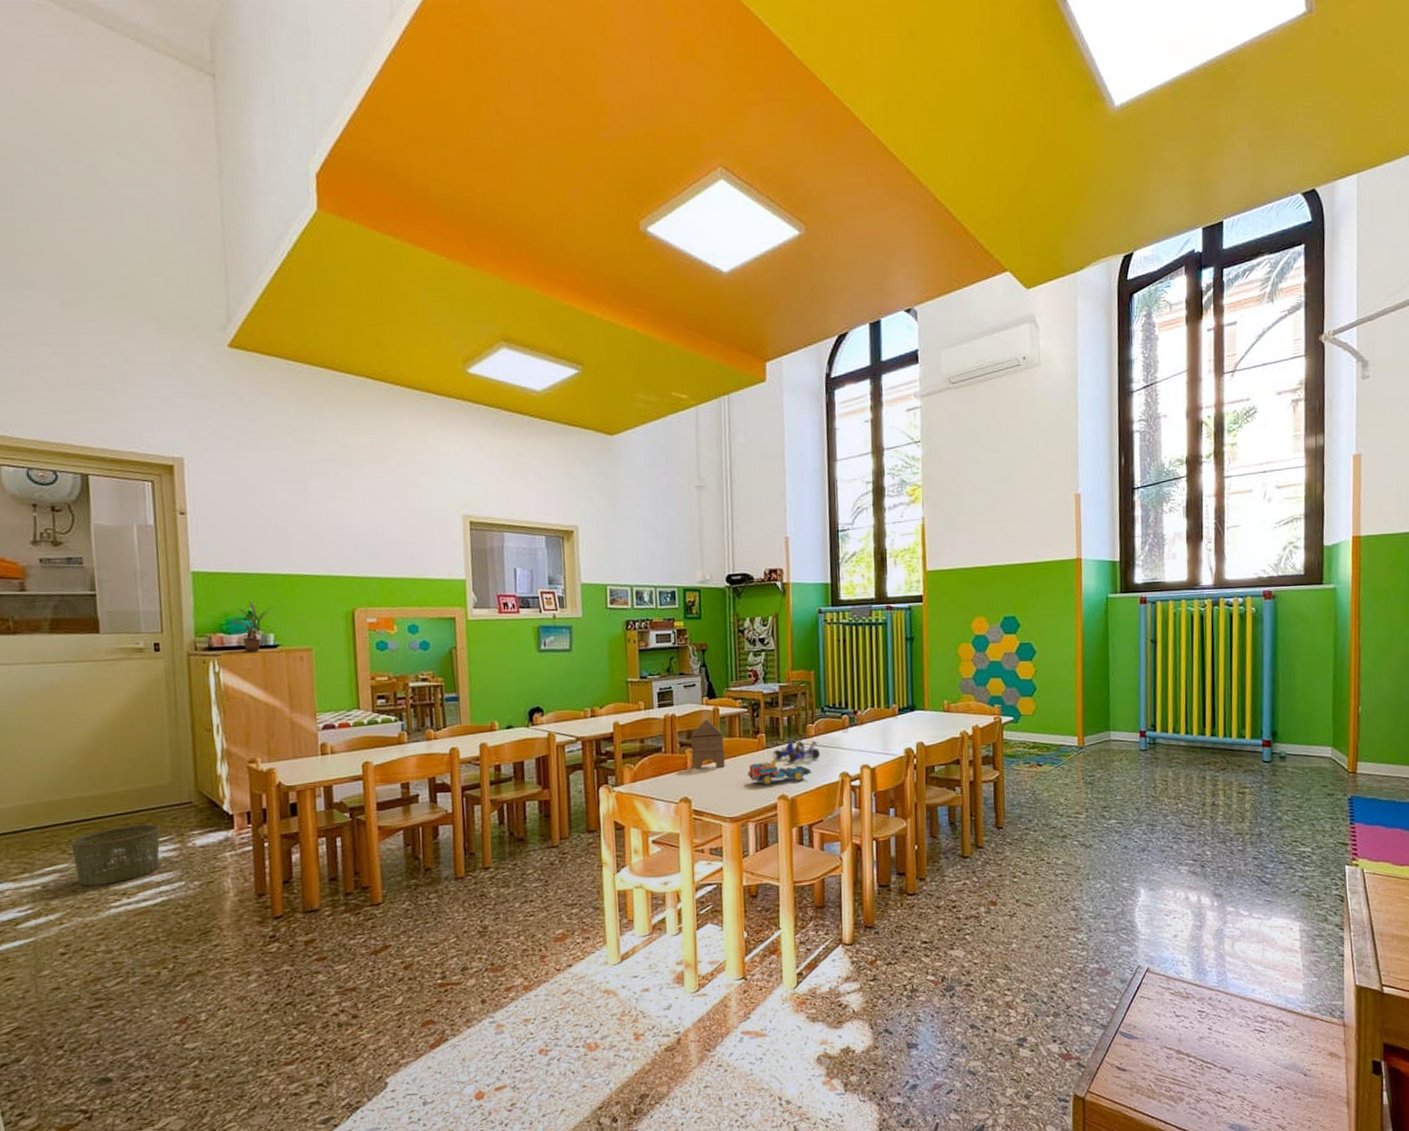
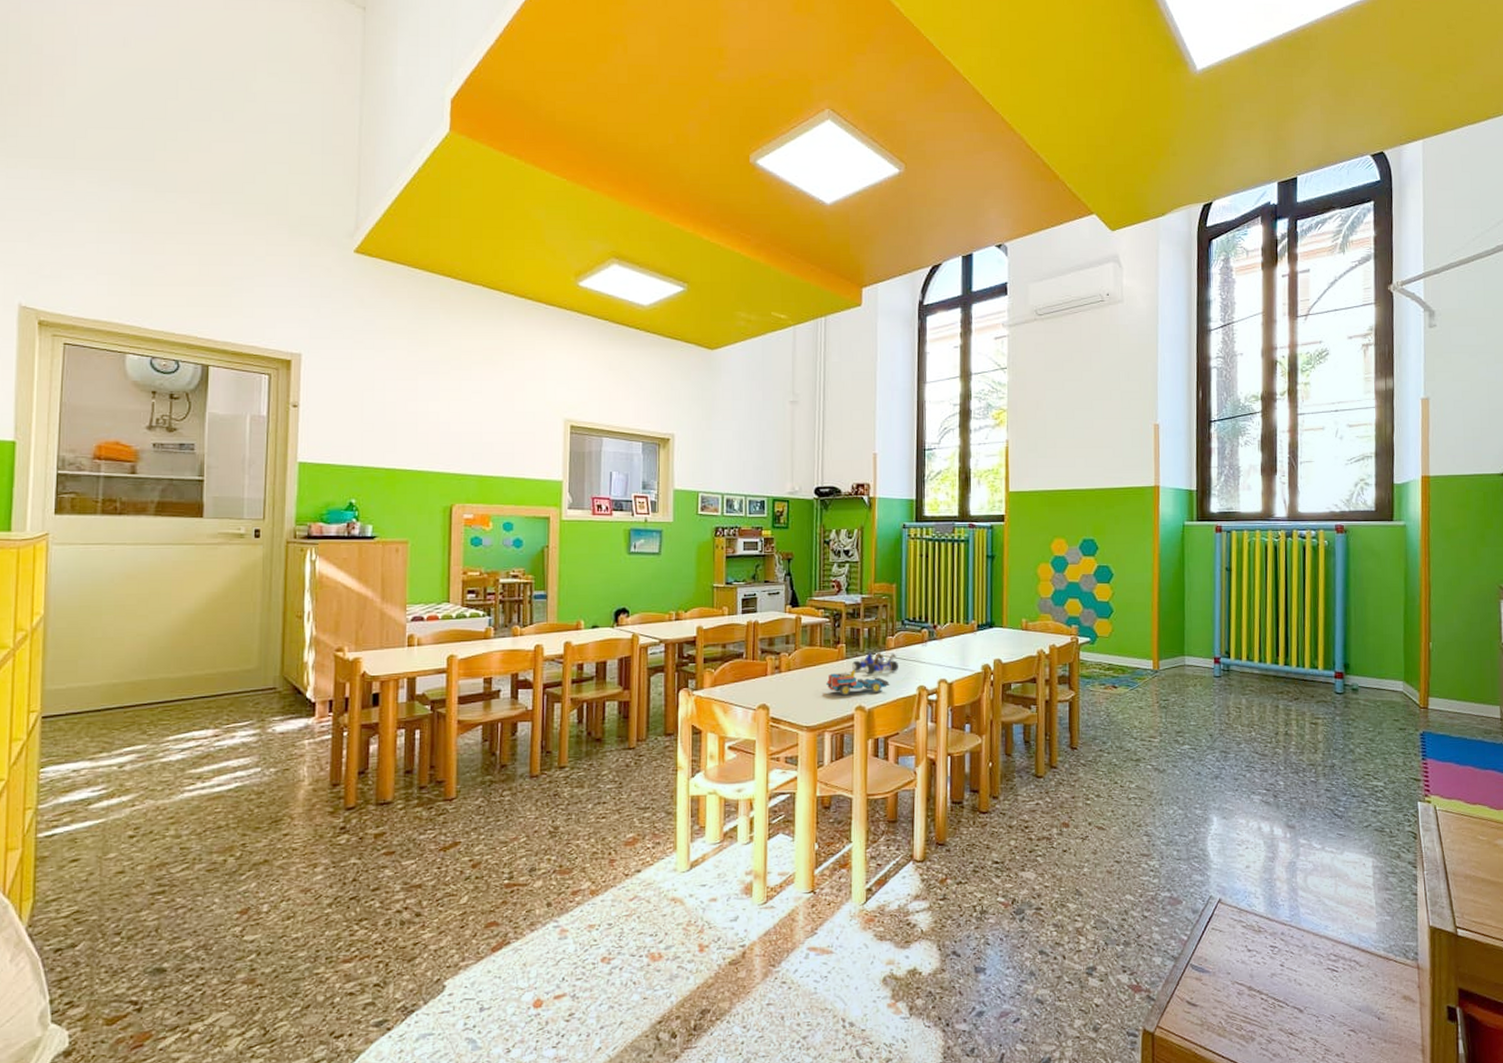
basket: present [70,821,161,886] -> none [151,705,243,768]
potted plant: present [230,601,282,653] -> none [331,492,382,543]
toy blocks: present [690,719,725,769] -> none [771,627,805,676]

